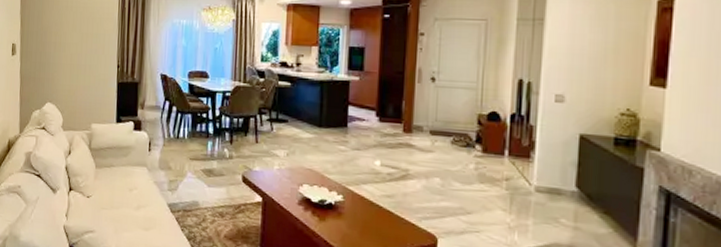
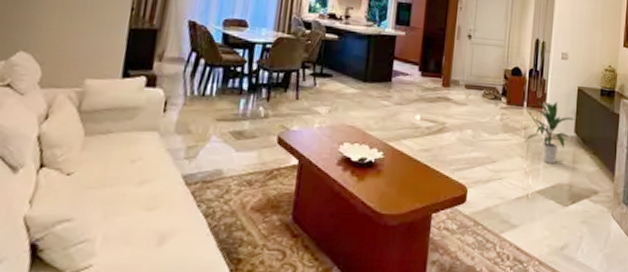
indoor plant: none [506,151,578,221] -> present [524,102,576,164]

